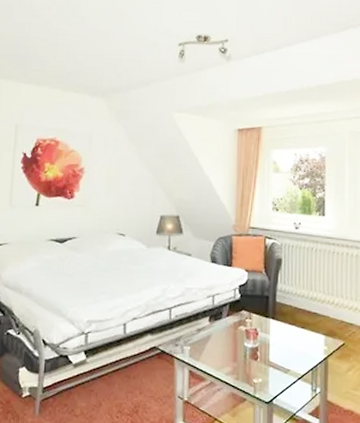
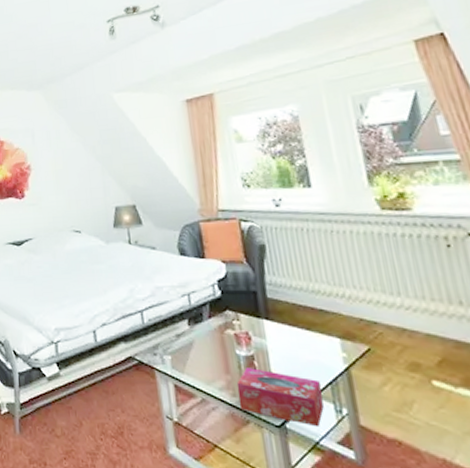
tissue box: none [240,357,304,403] -> present [236,368,324,428]

